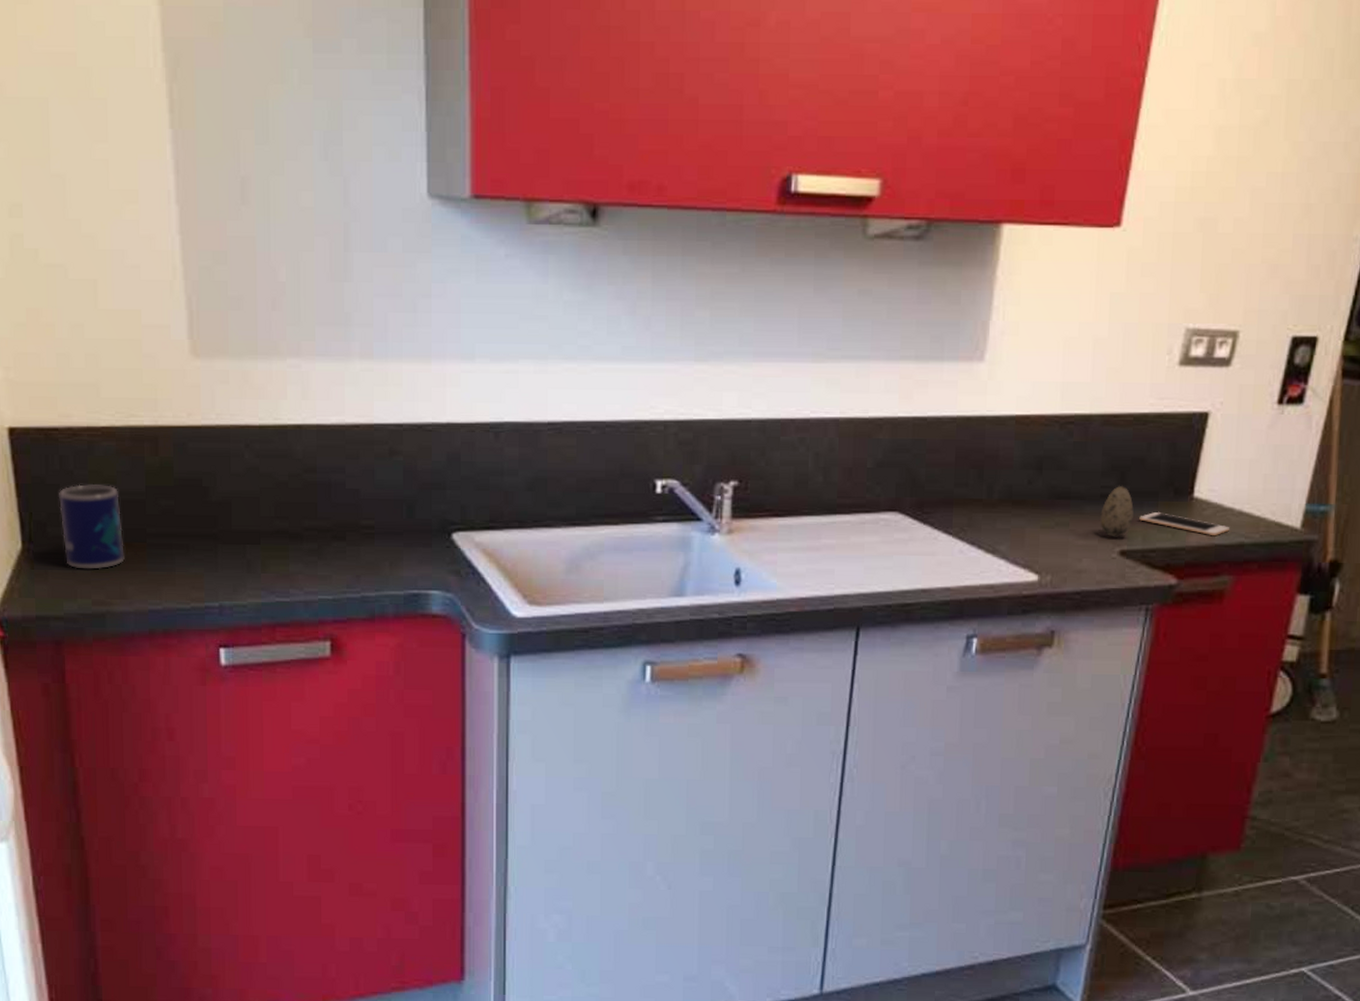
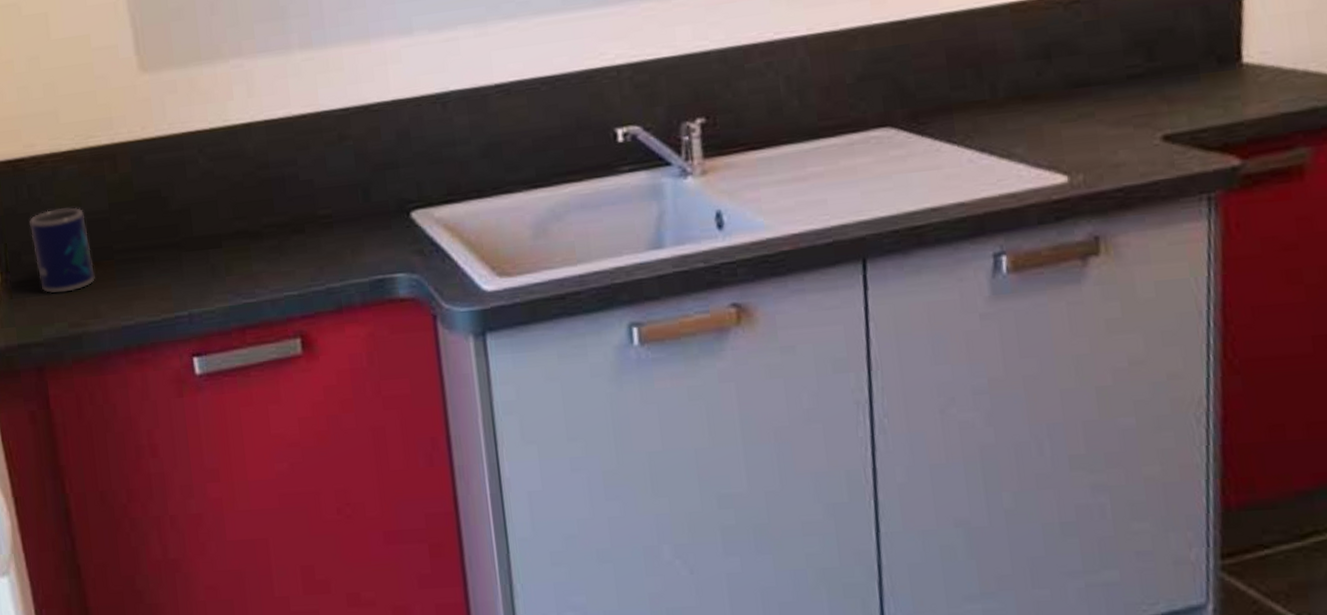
decorative egg: present [1100,486,1134,537] -> none [1130,62,1173,122]
cell phone: present [1139,512,1231,536] -> none [1179,86,1297,105]

